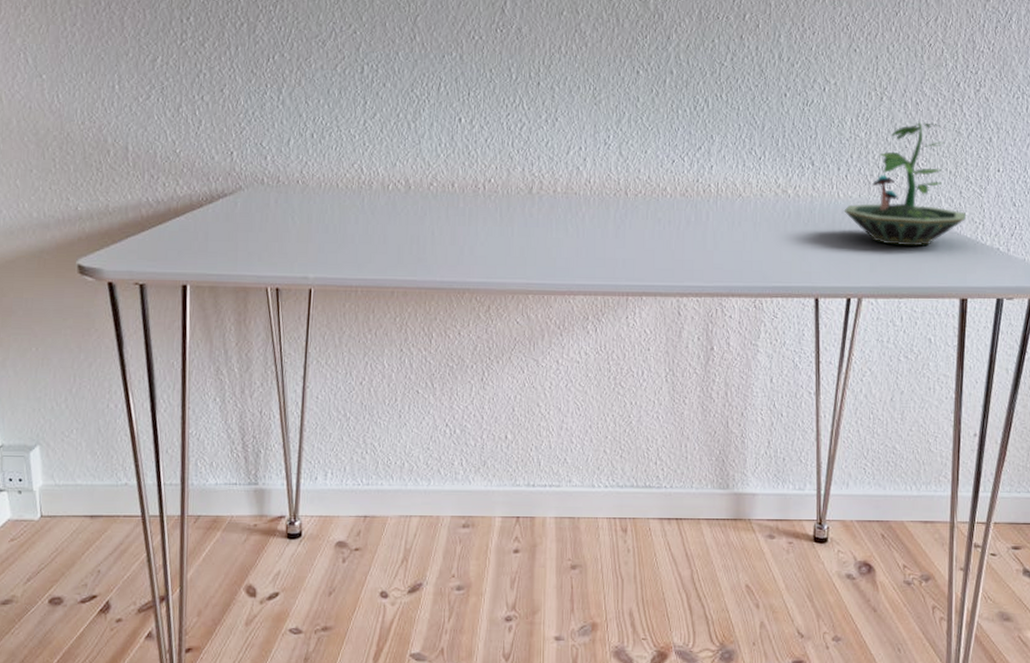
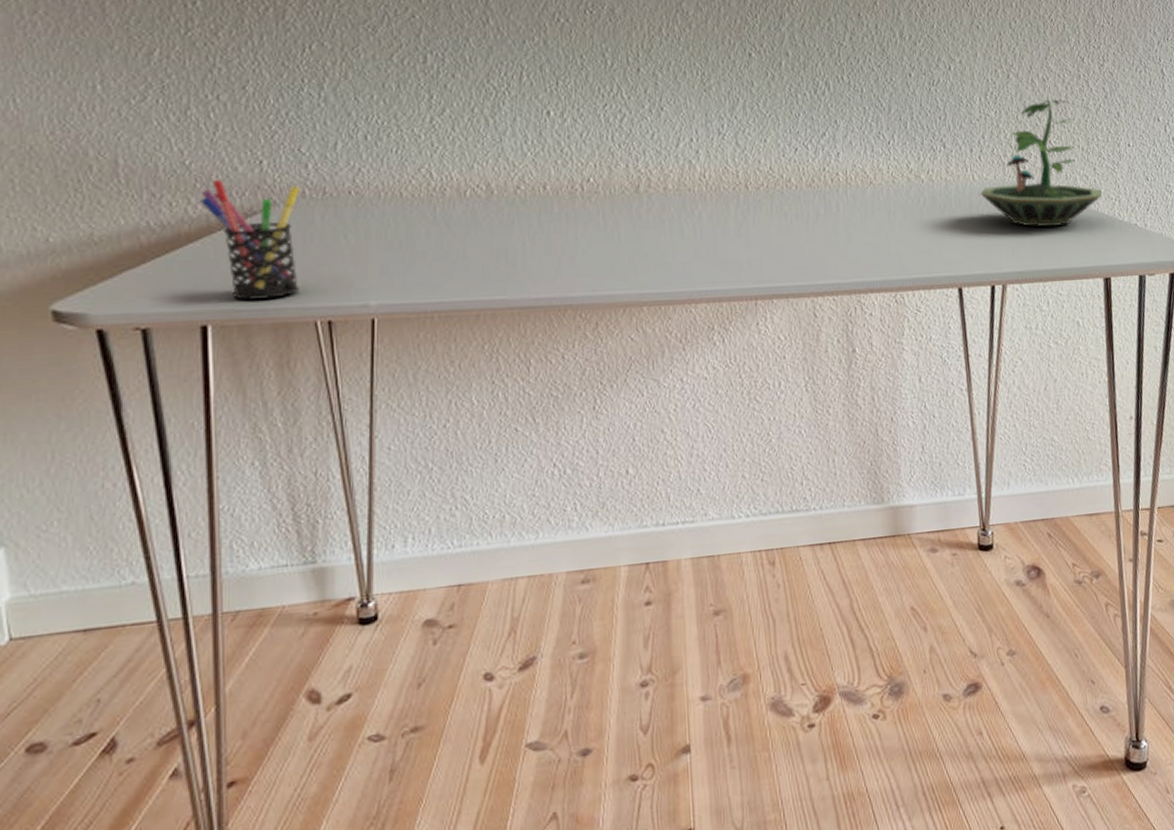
pen holder: none [186,165,260,266] -> present [200,179,300,300]

